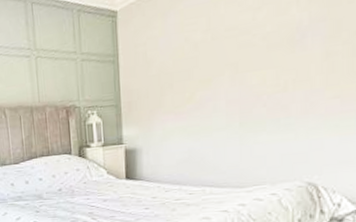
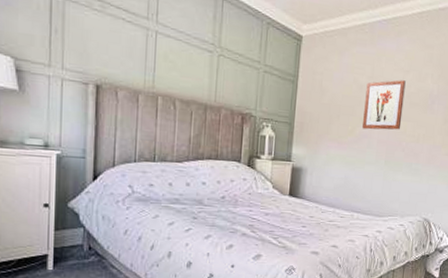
wall art: none [202,20,258,92] -> present [362,80,406,130]

